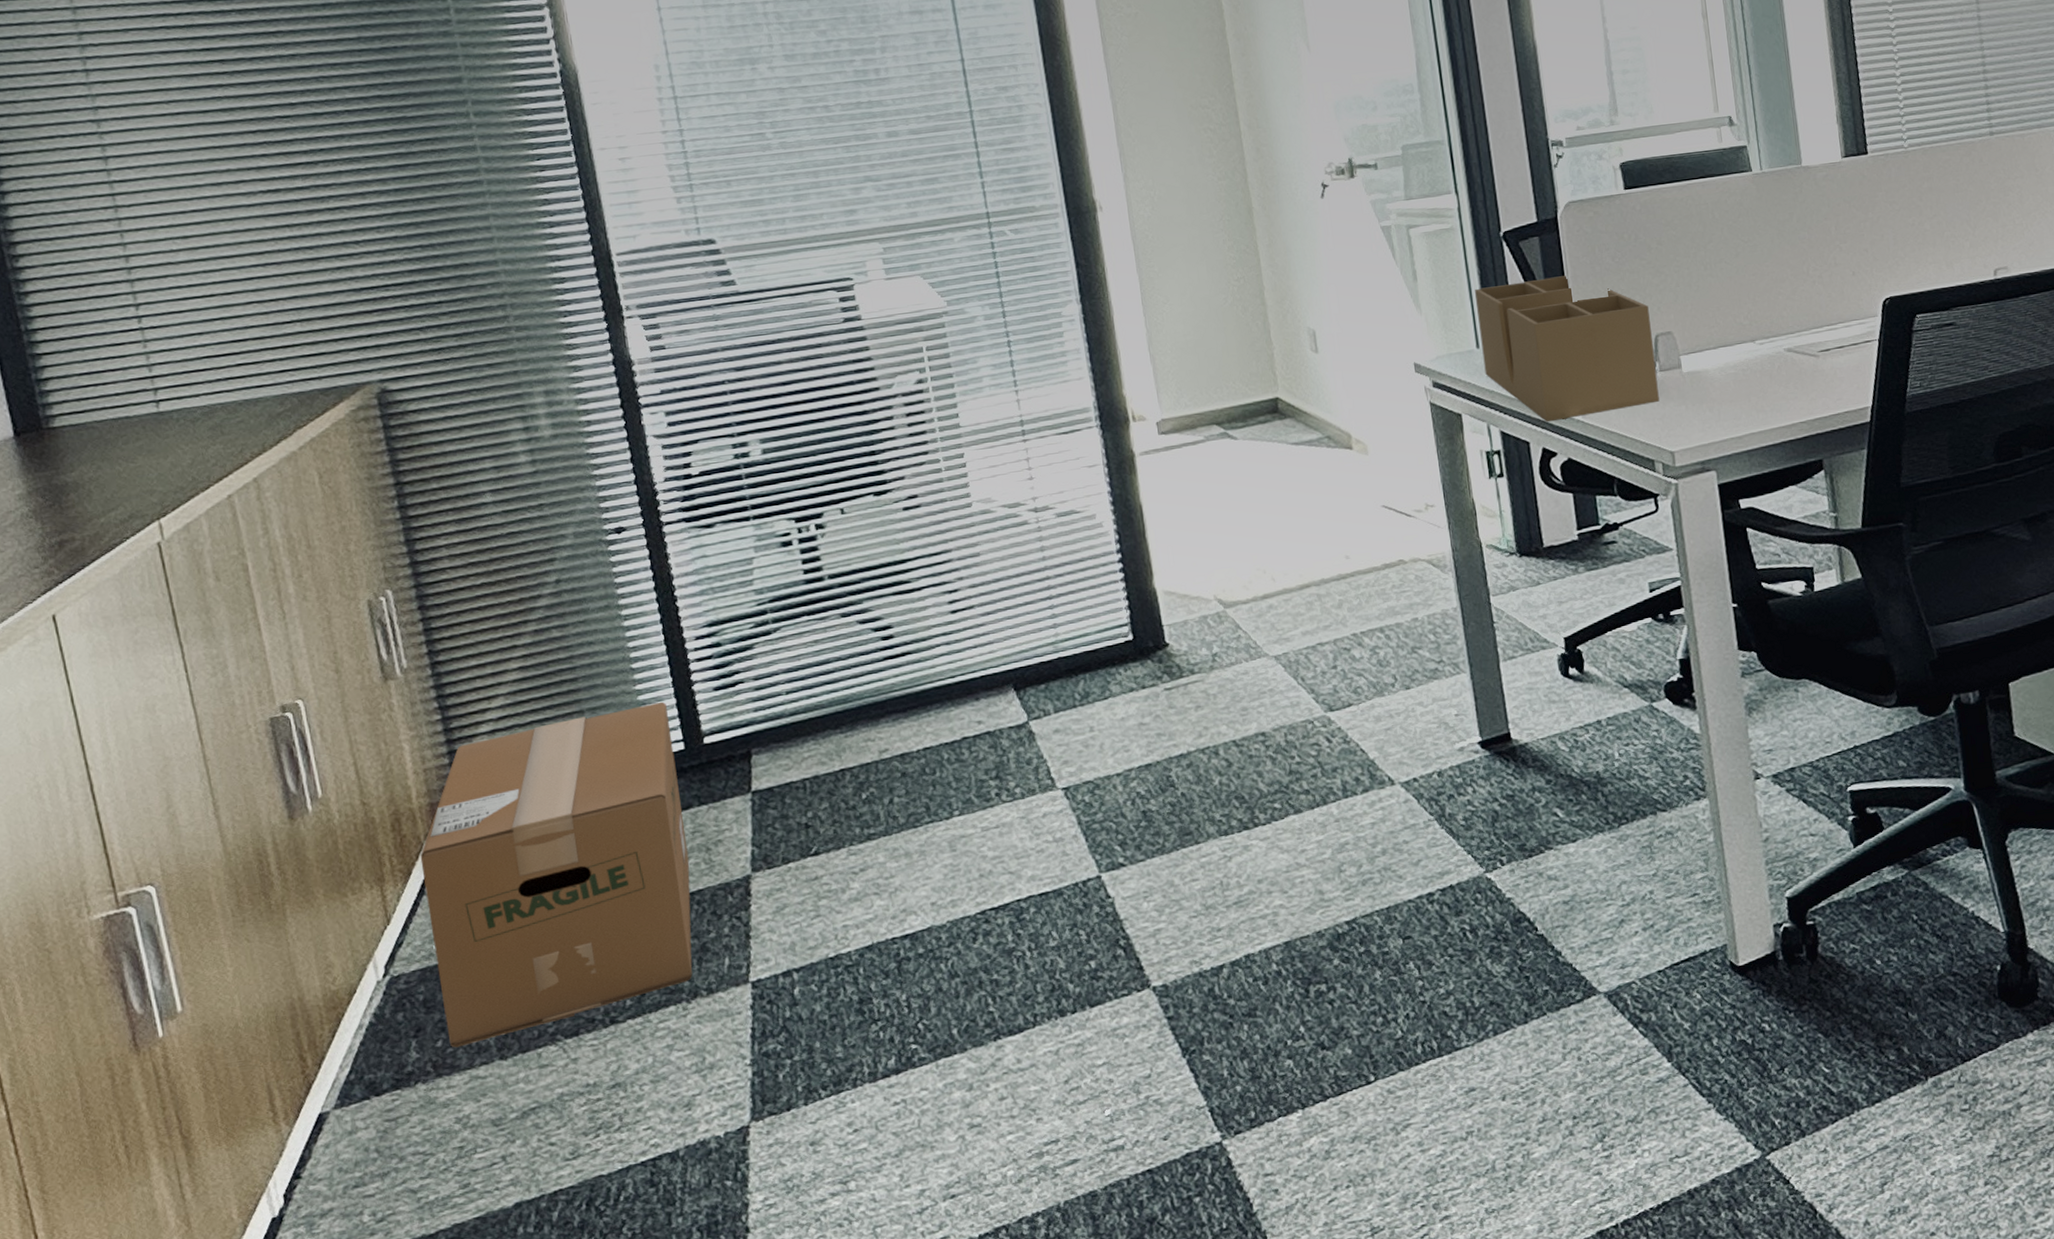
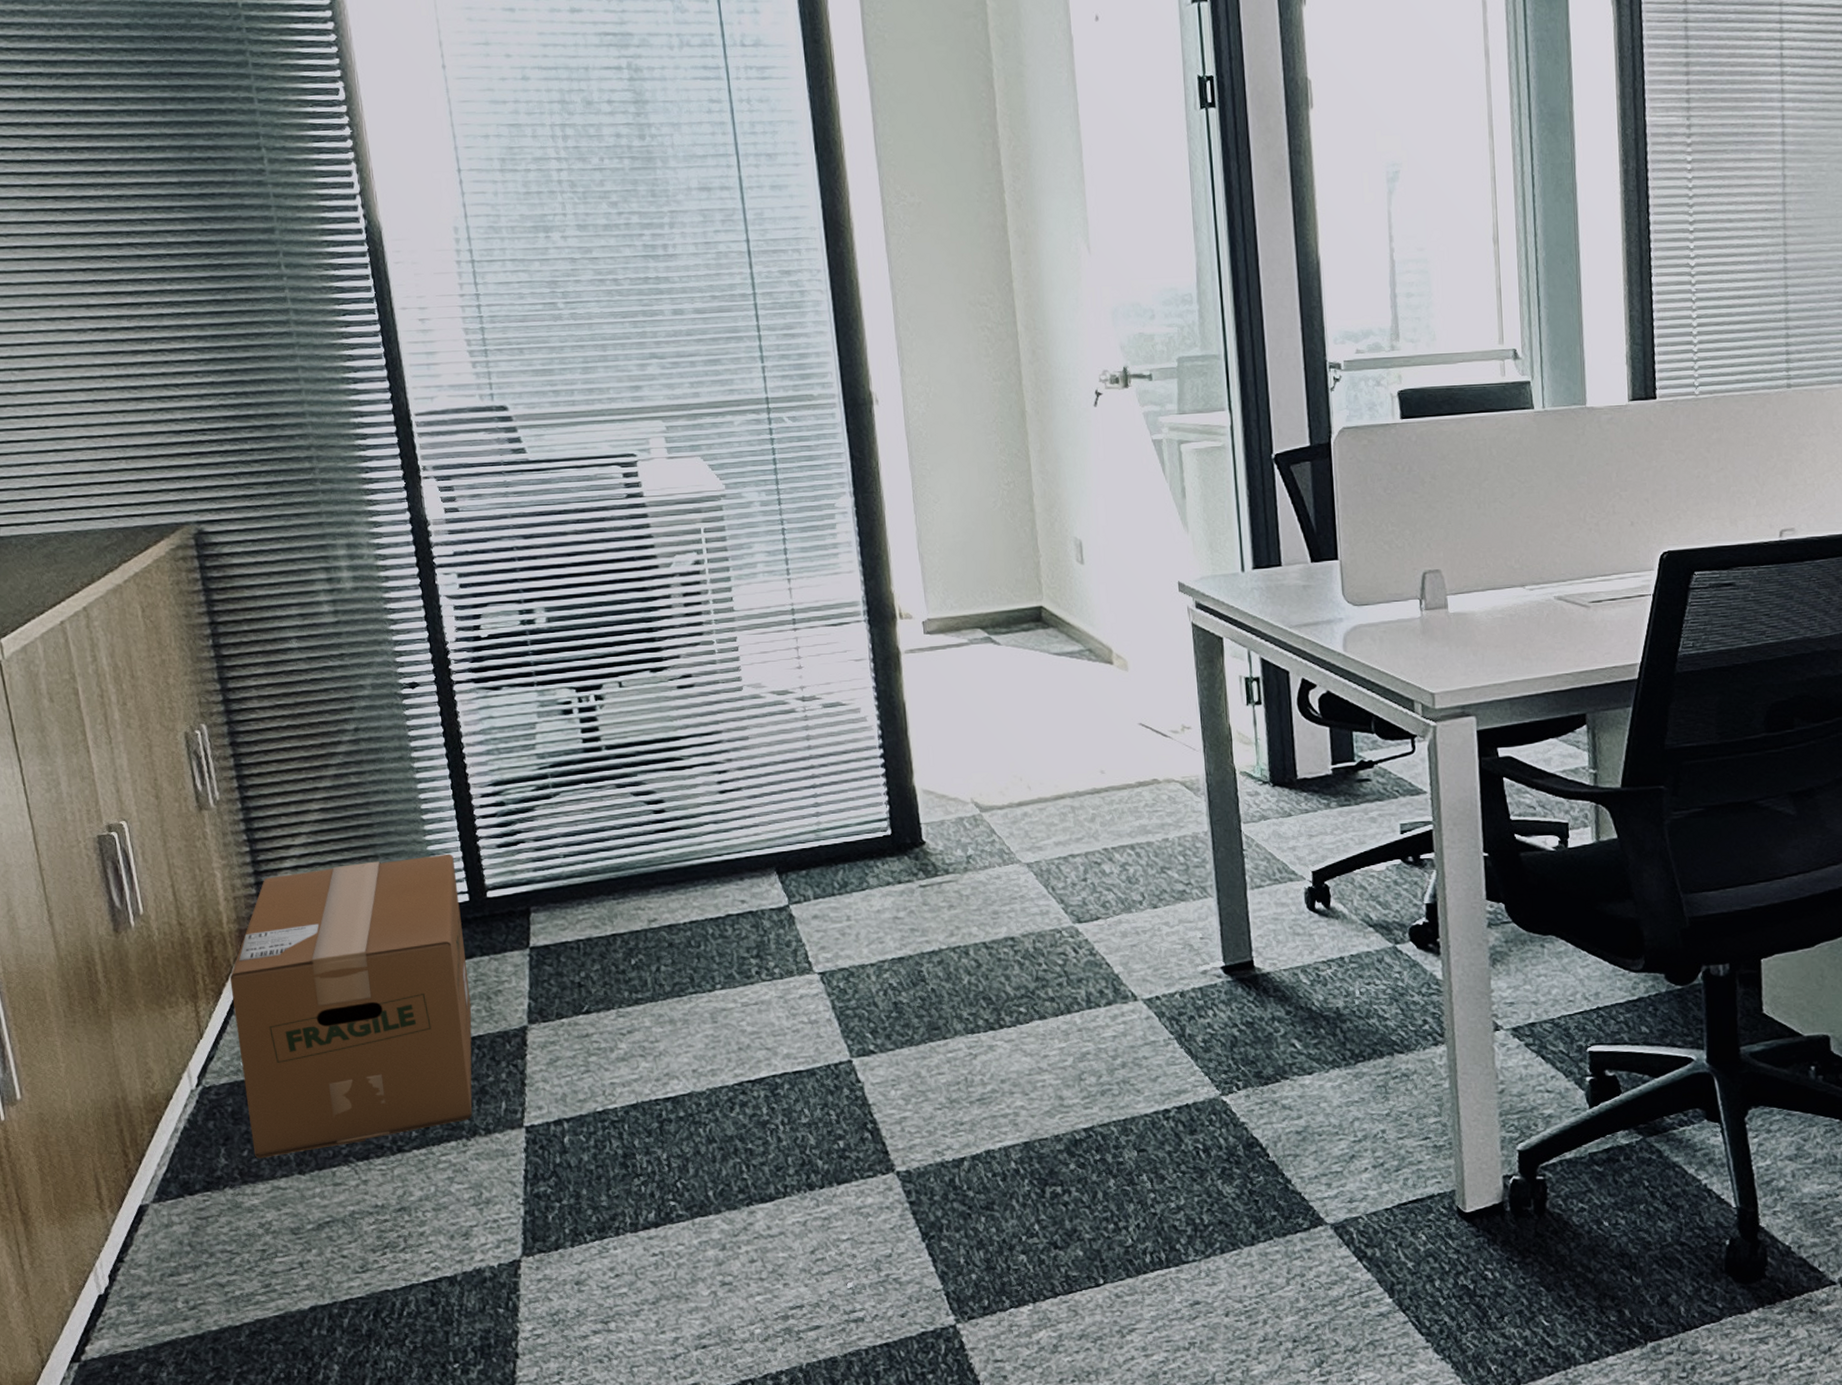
desk organizer: present [1474,276,1660,423] -> none [1242,504,1423,653]

